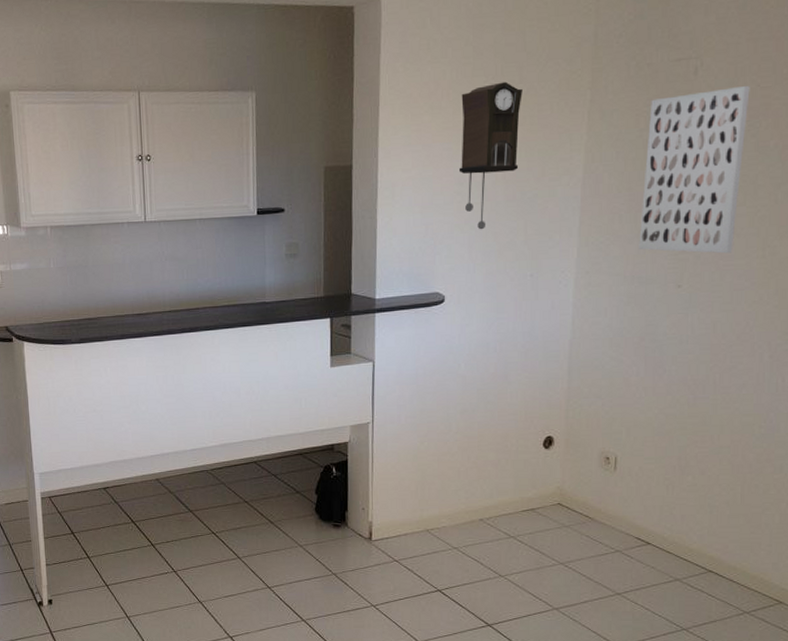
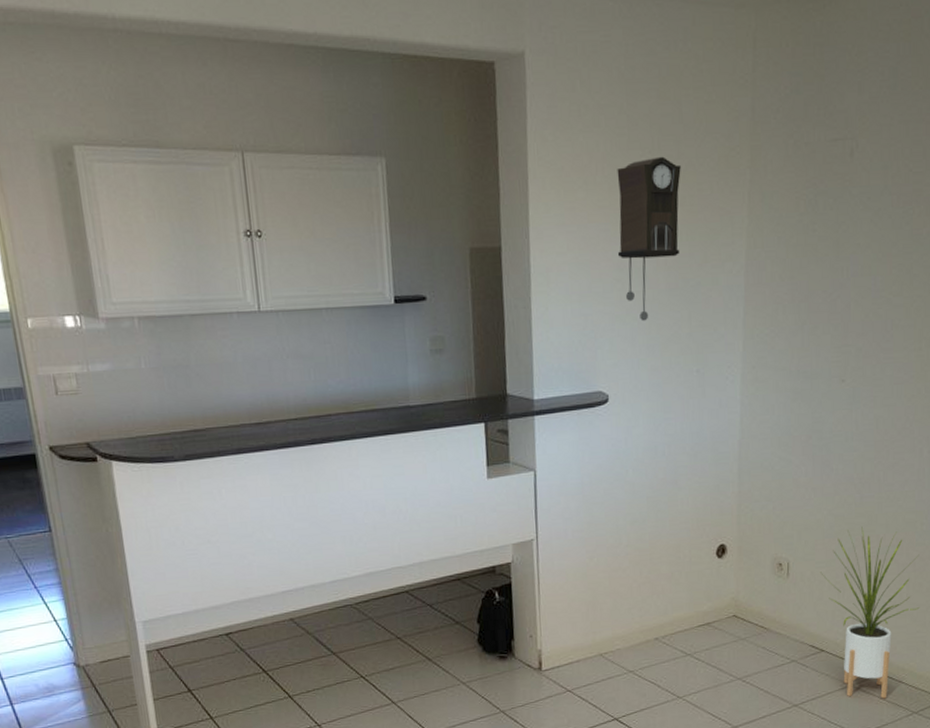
wall art: present [639,85,750,254] -> none [803,169,903,346]
house plant: none [649,427,756,596] -> present [820,527,920,699]

